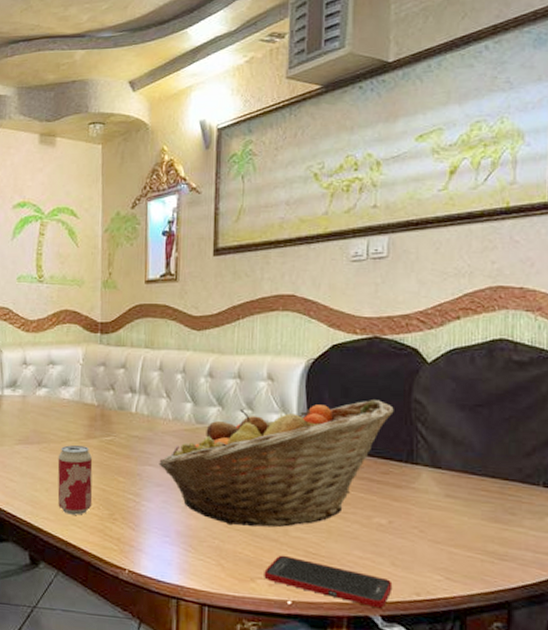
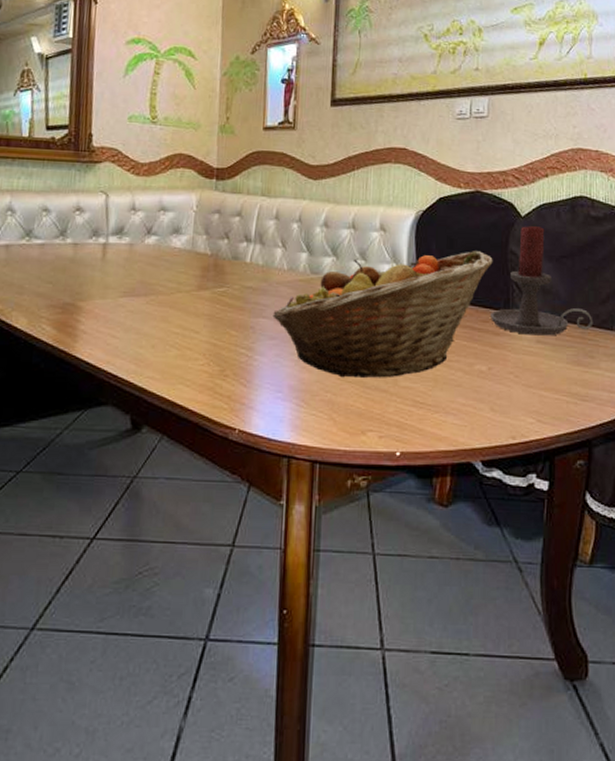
beverage can: present [57,445,93,515] -> none [165,297,204,373]
cell phone: present [264,555,393,609] -> none [374,406,492,454]
candle holder: none [391,371,515,490] -> present [491,225,594,336]

